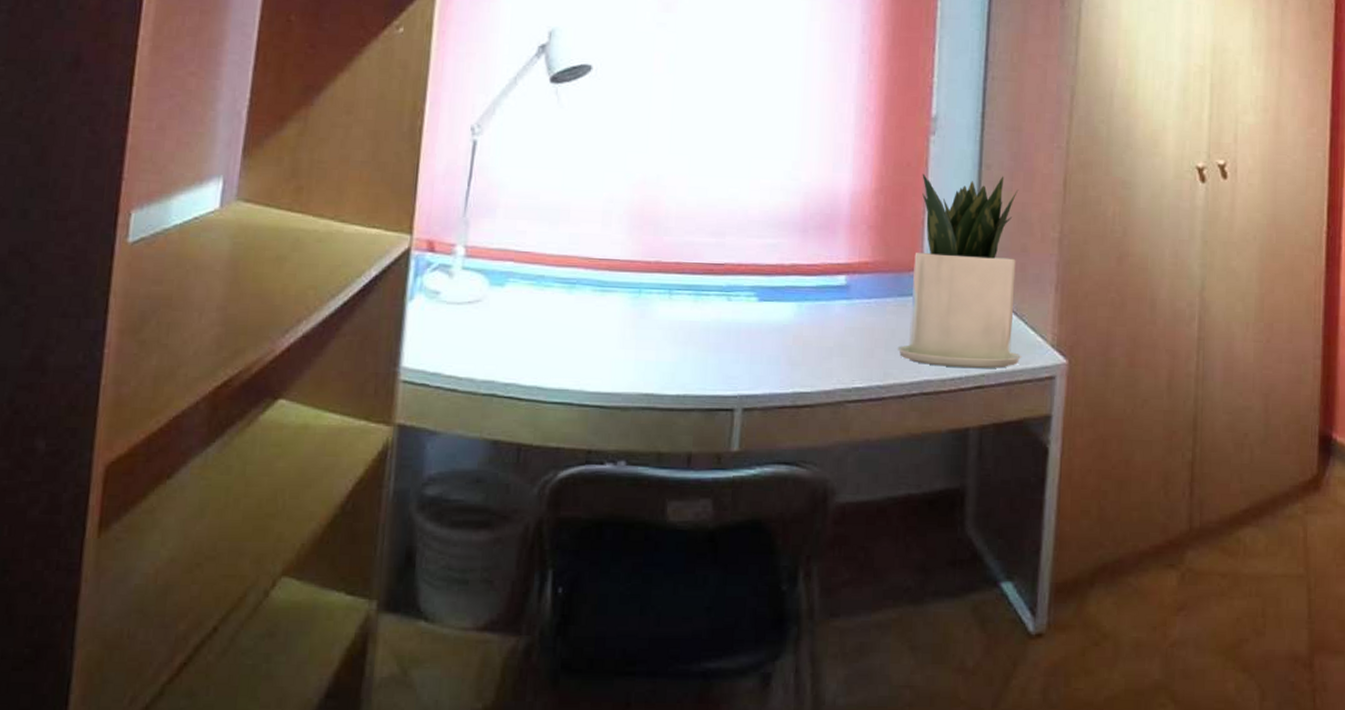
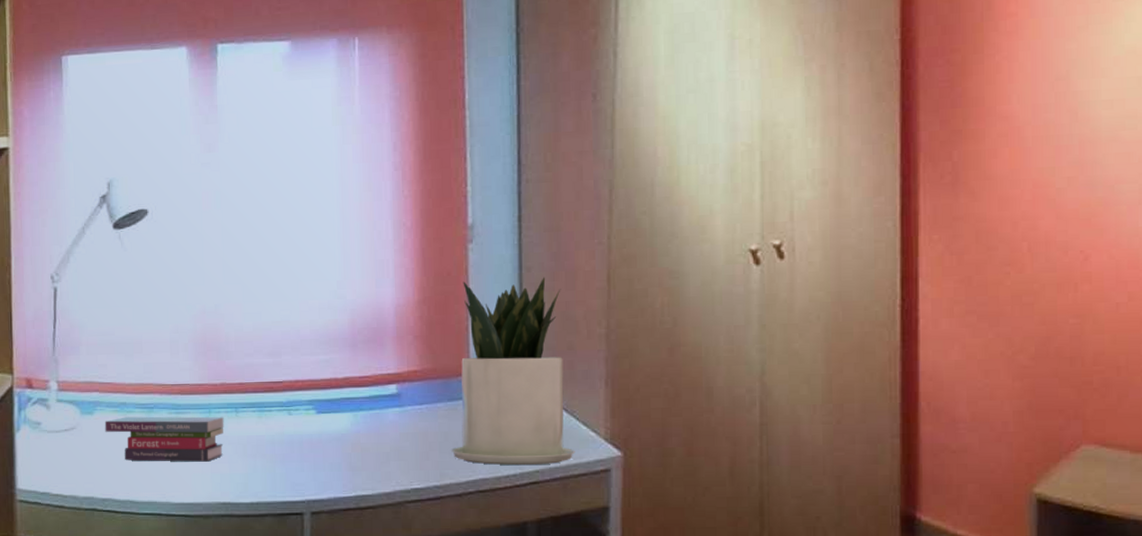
books: none [516,291,656,347] -> present [104,416,224,462]

